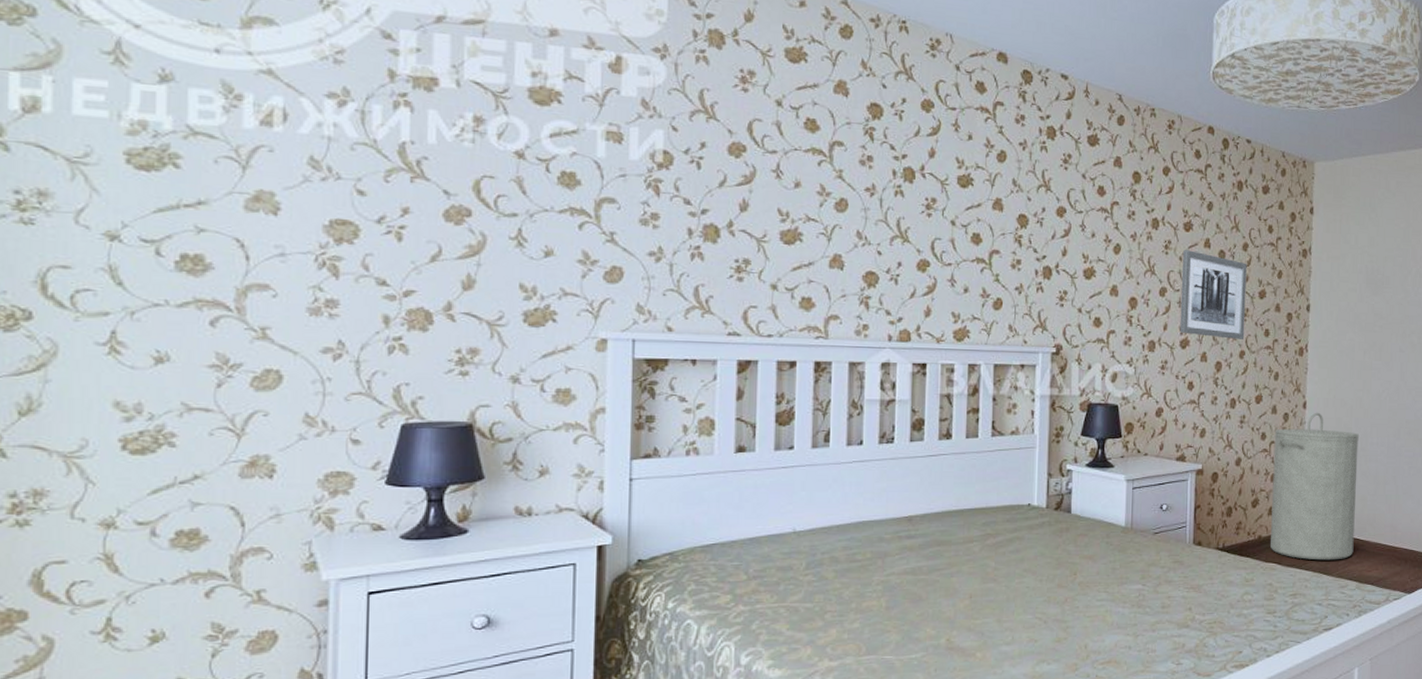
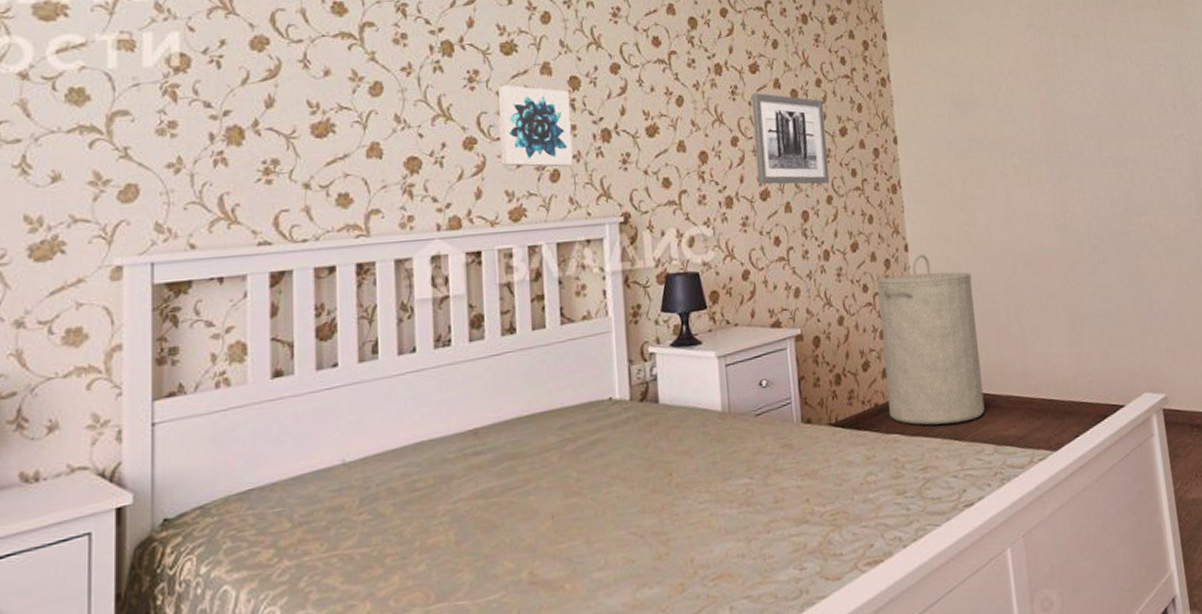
wall art: none [950,215,1017,297] -> present [497,85,573,167]

